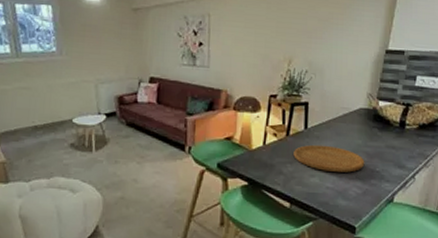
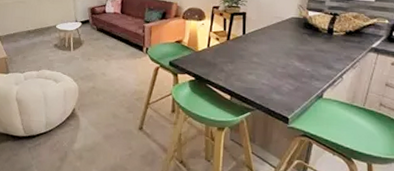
cutting board: present [293,144,365,173] -> none [233,47,297,72]

